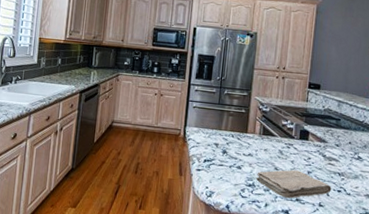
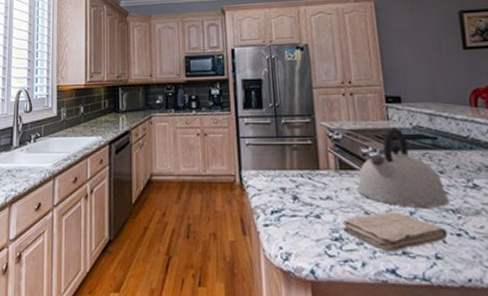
kettle: none [272,107,339,171] -> present [356,127,450,208]

